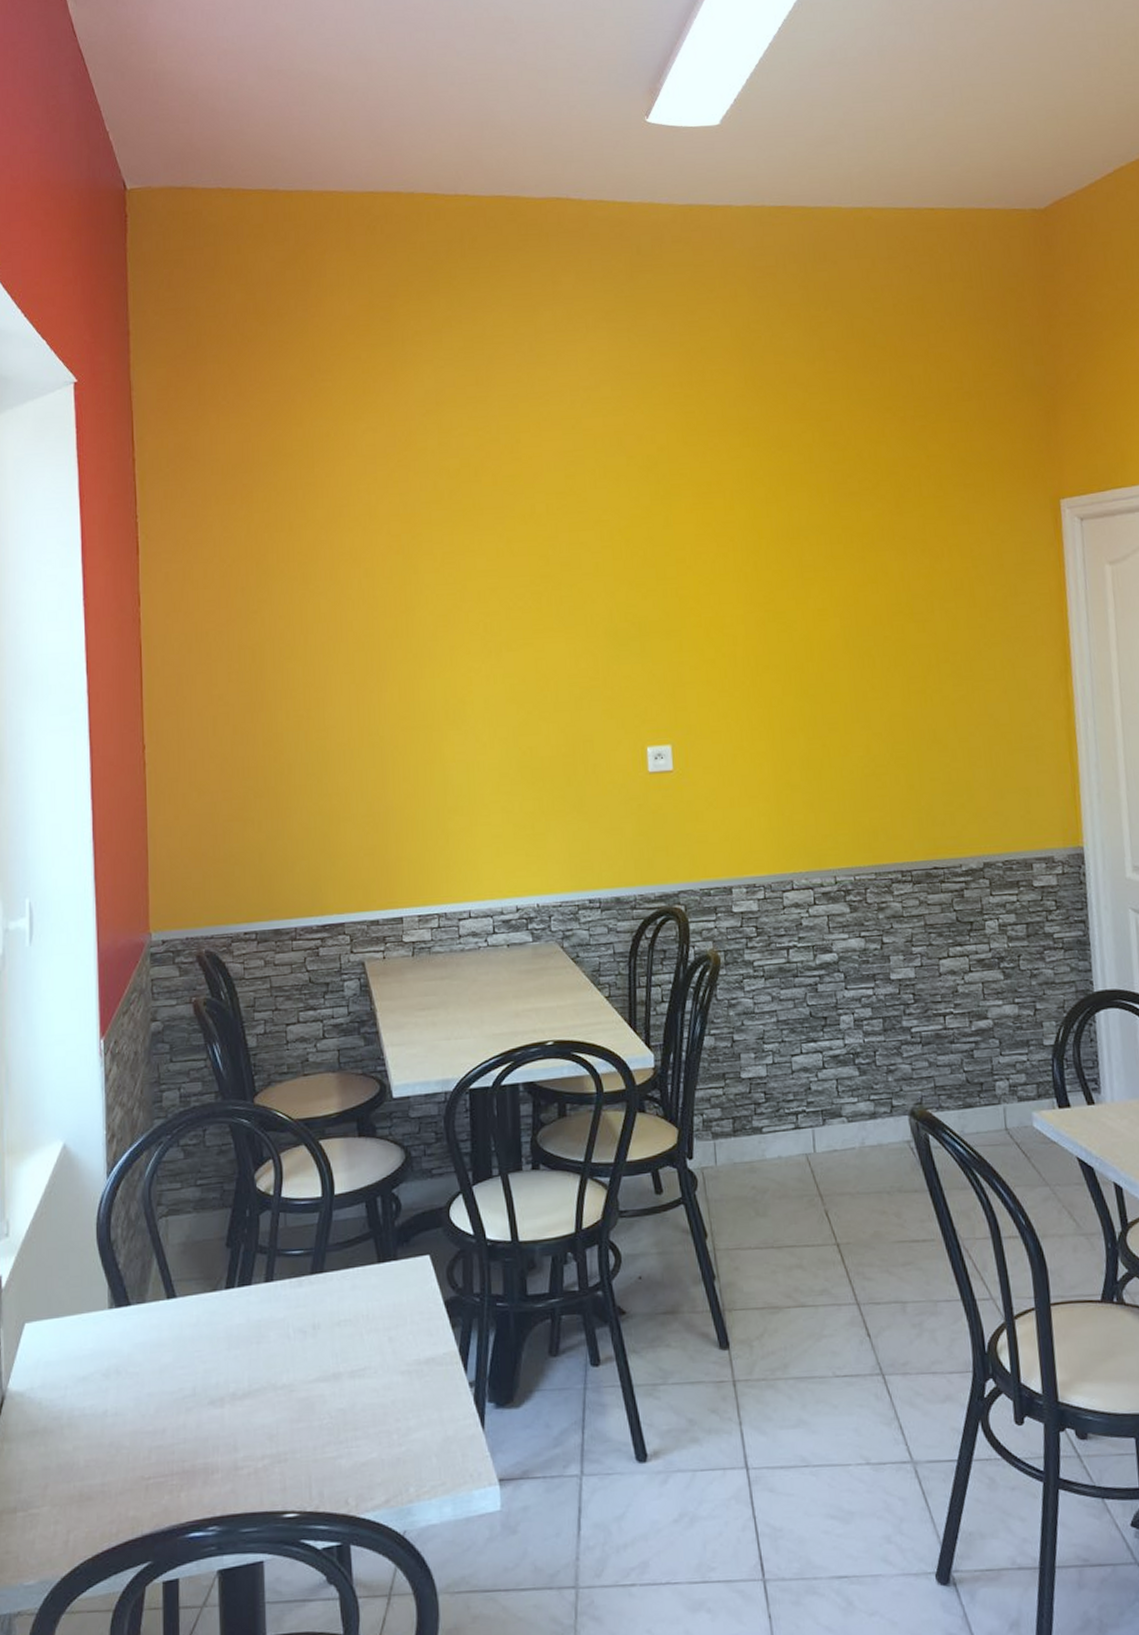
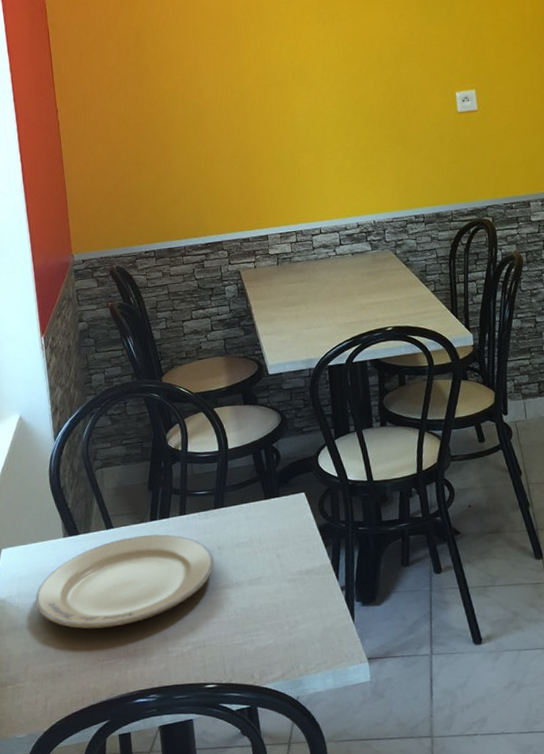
plate: none [64,1307,306,1435] -> present [35,534,214,629]

